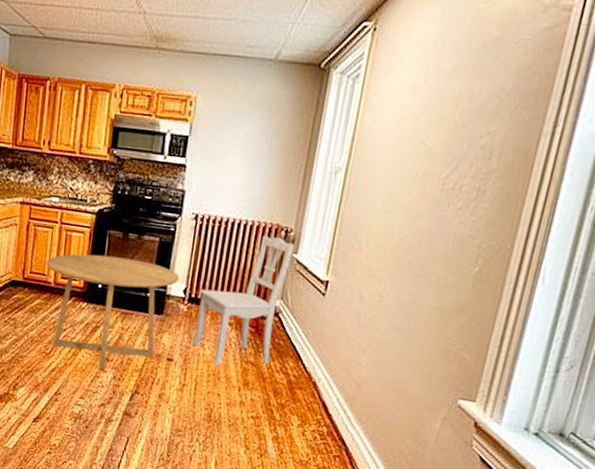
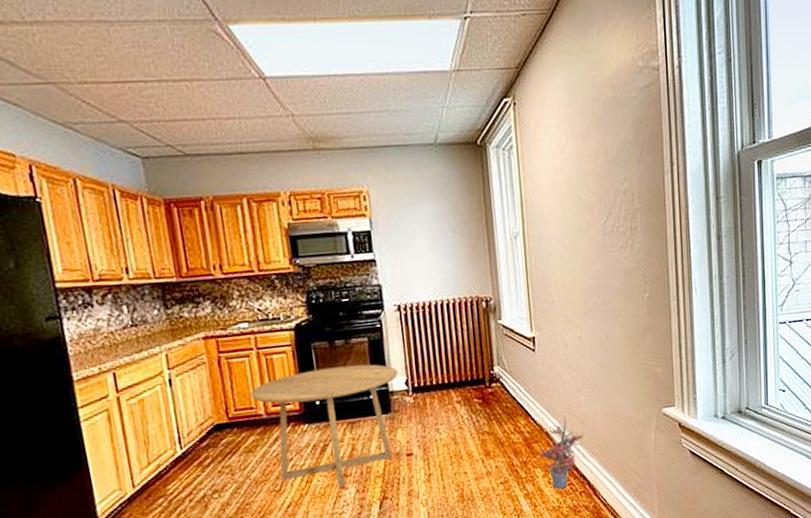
dining chair: present [192,235,295,367] -> none [421,309,503,447]
potted plant: none [298,370,355,446] -> present [537,415,583,489]

